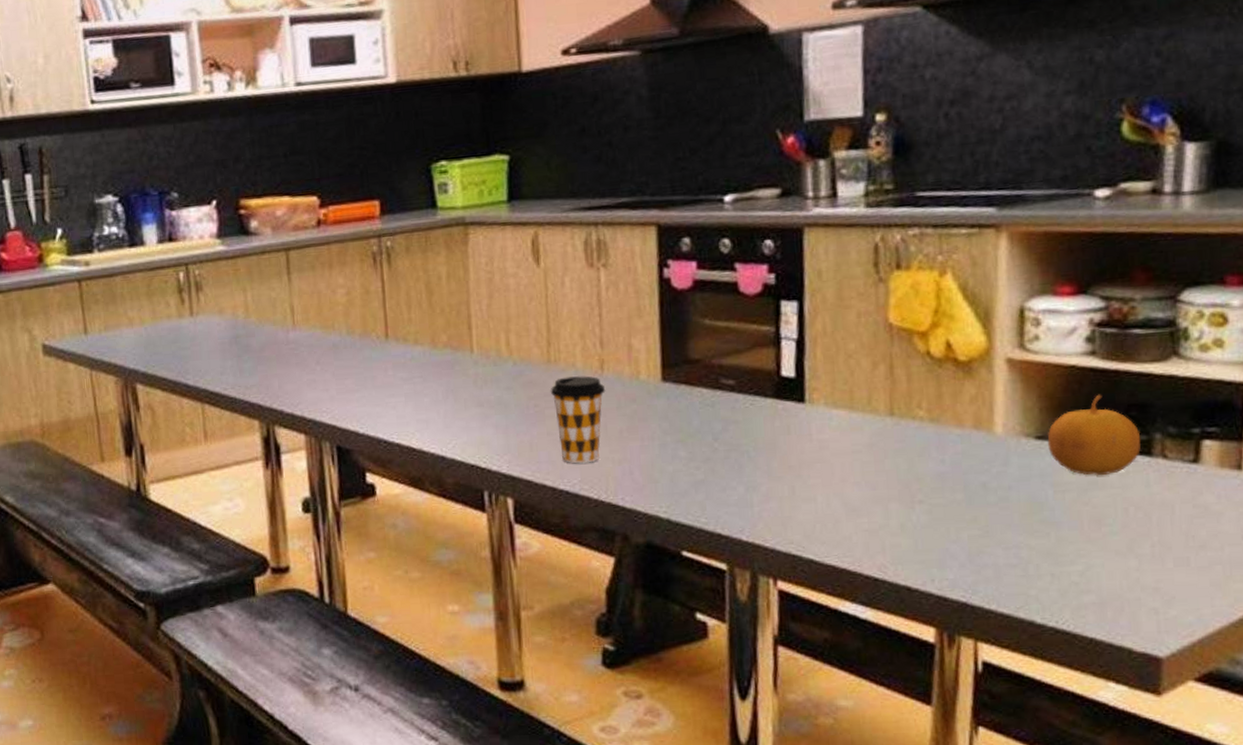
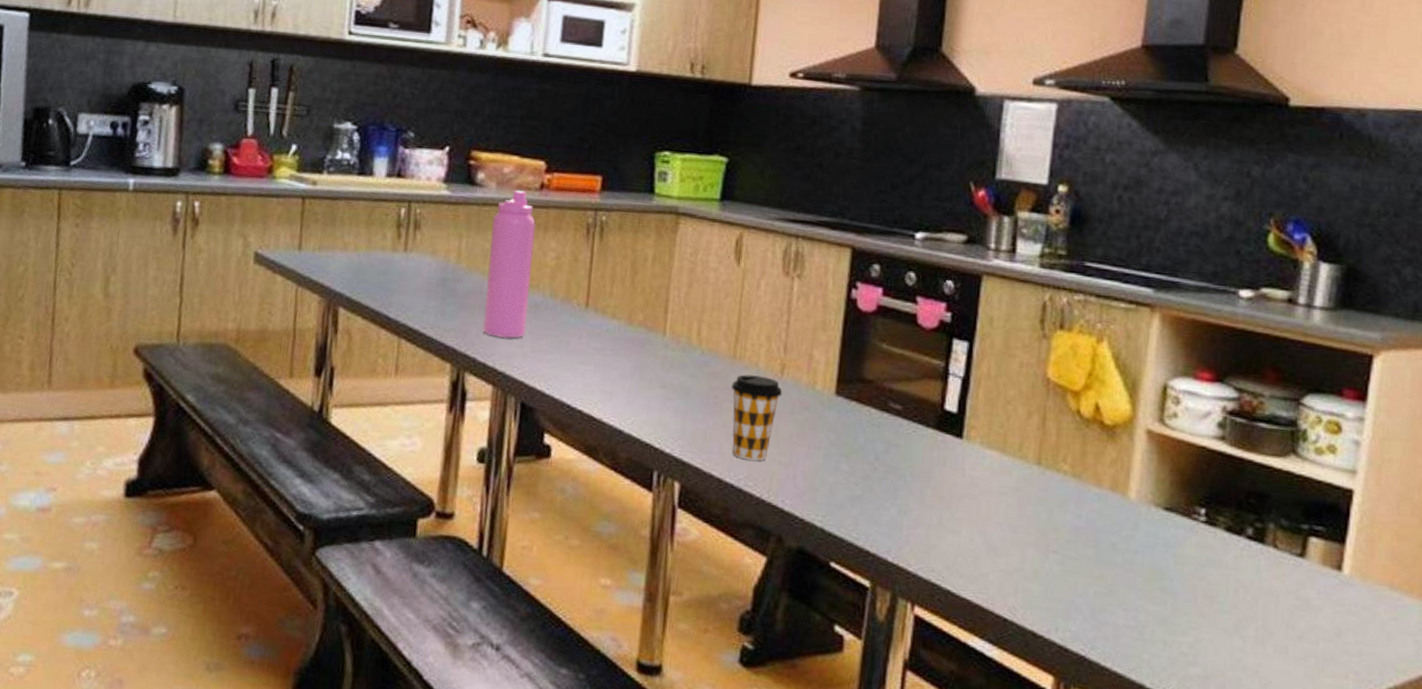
water bottle: none [274,230,329,386] -> present [482,190,537,339]
fruit: present [1047,394,1141,476] -> none [1174,477,1257,555]

